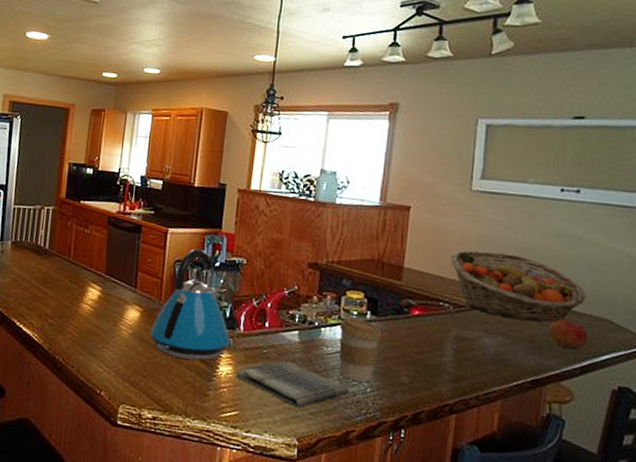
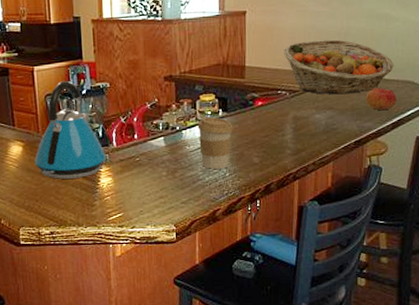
dish towel: present [236,361,349,408] -> none [116,163,212,201]

